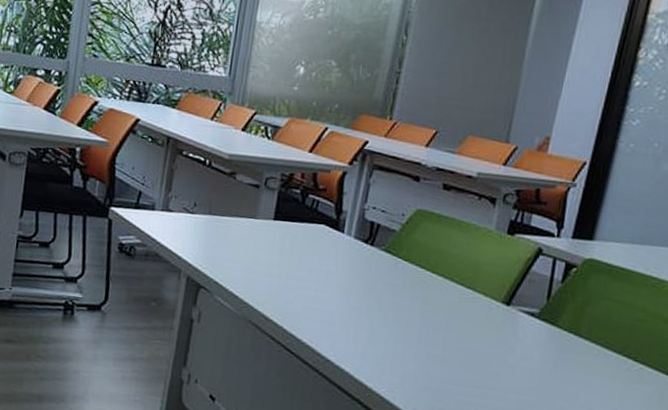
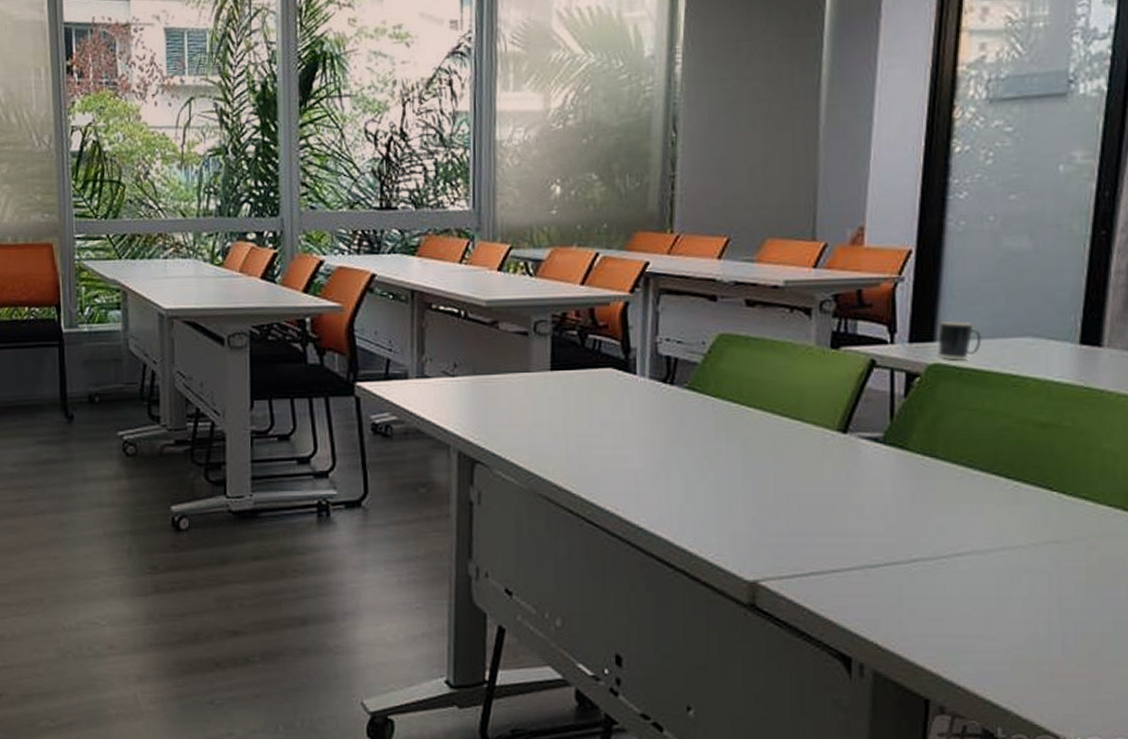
mug: none [593,225,633,259] -> present [937,321,982,360]

